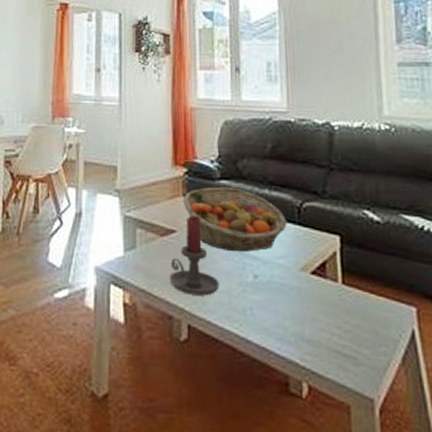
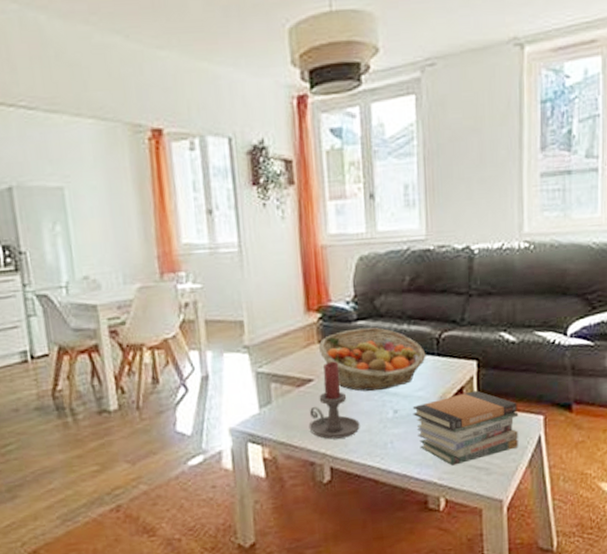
book stack: none [273,267,389,347] -> present [412,390,519,466]

